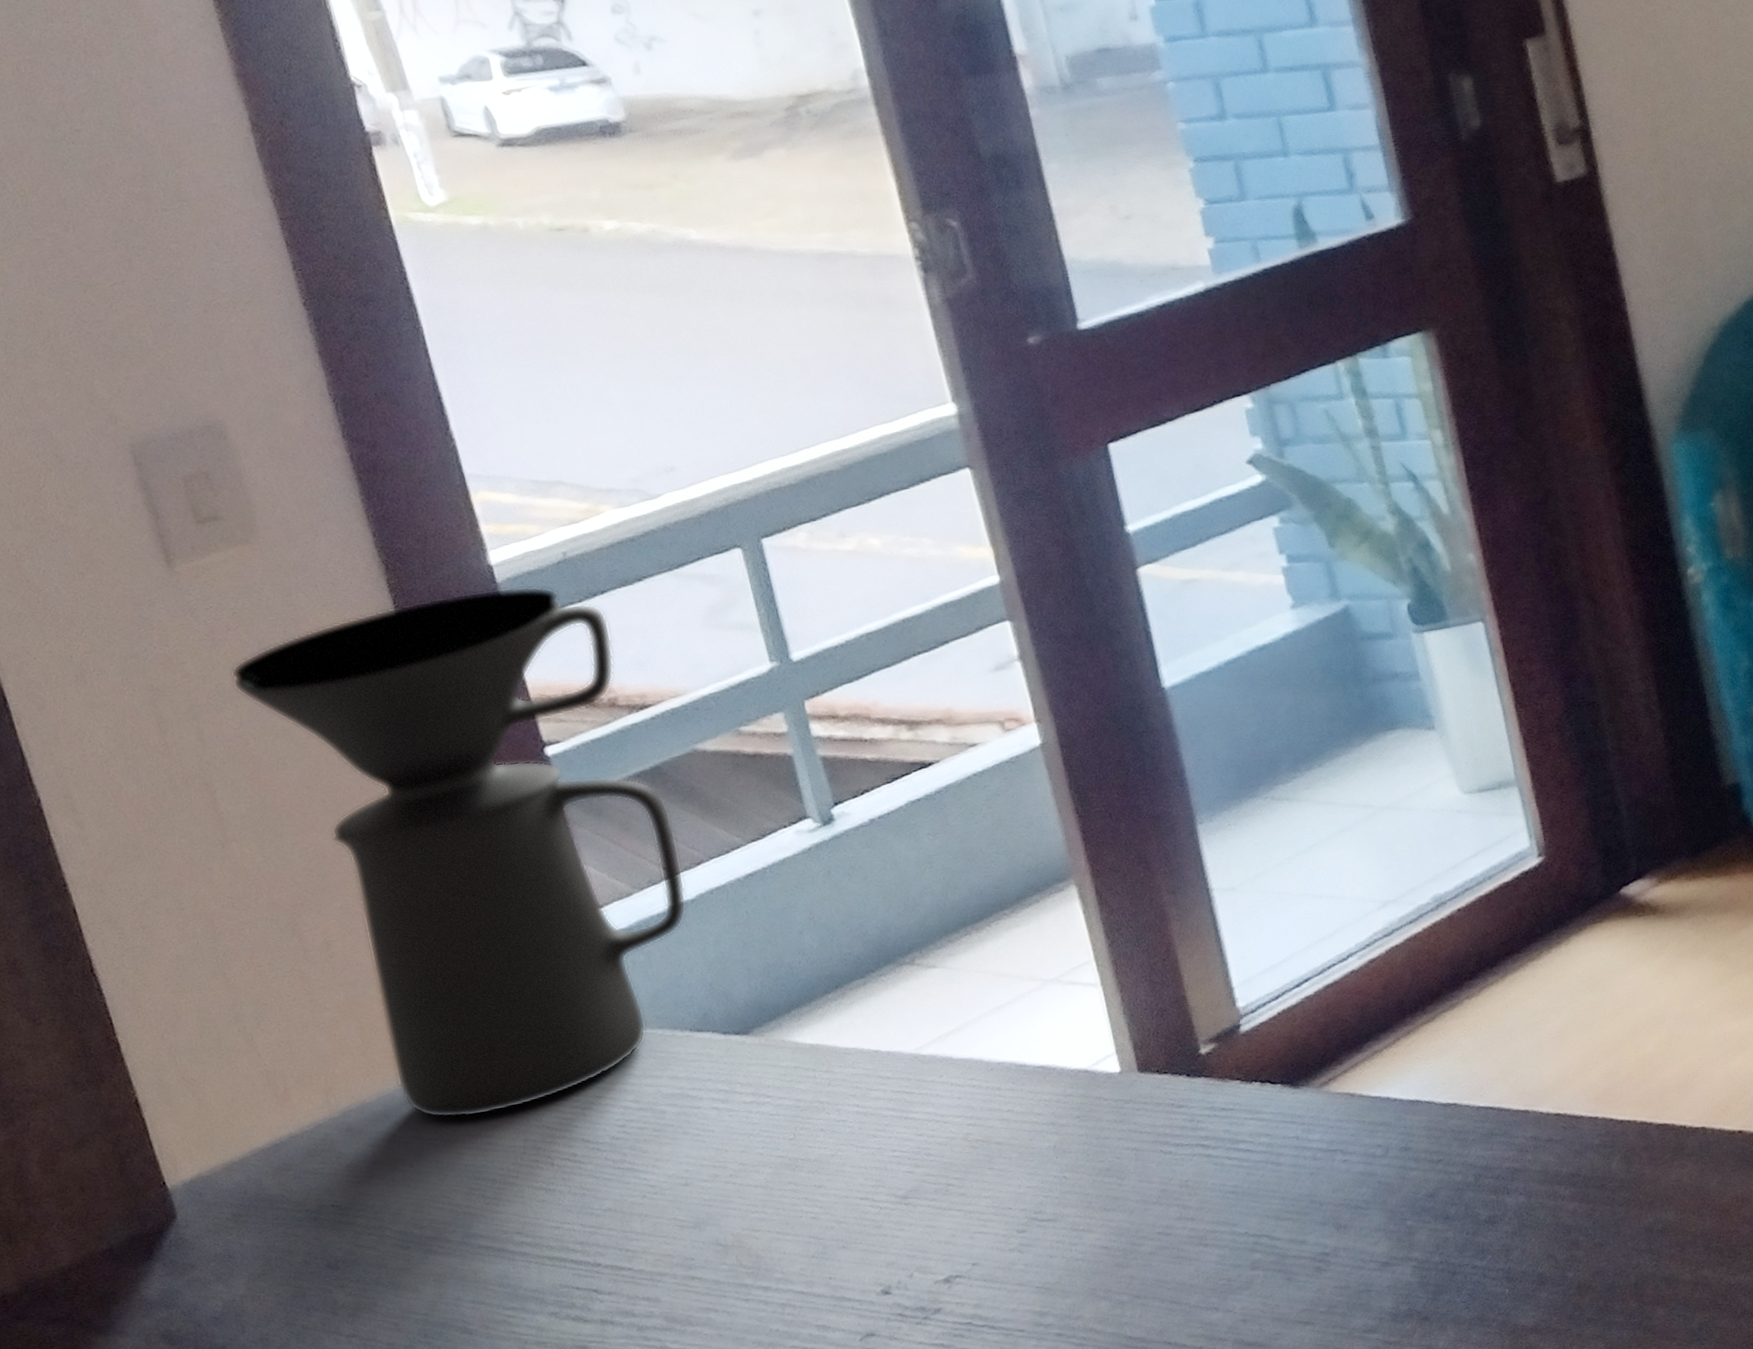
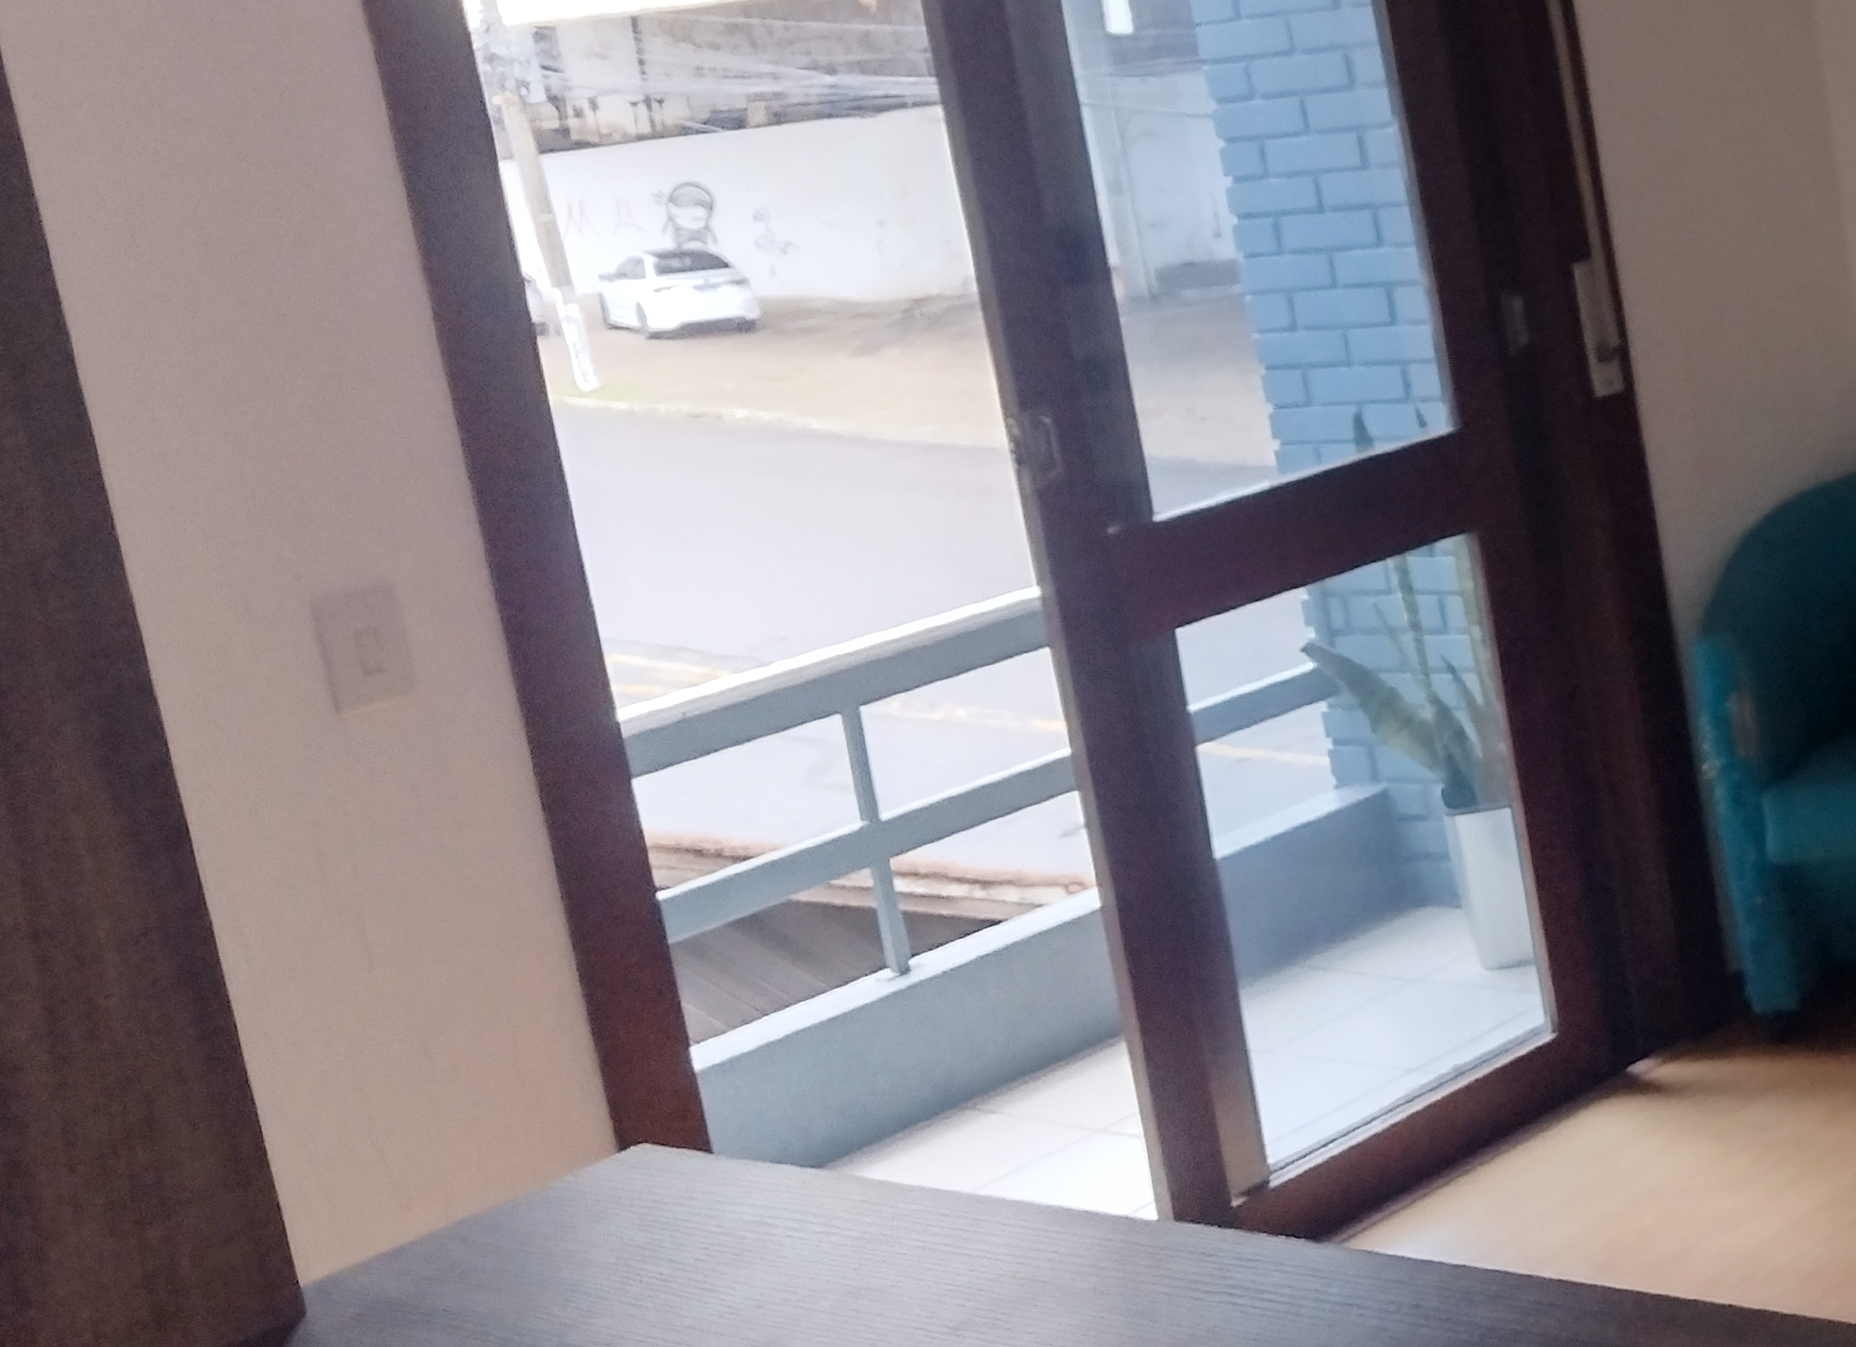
coffee maker: present [231,586,687,1119] -> none [385,742,775,1235]

